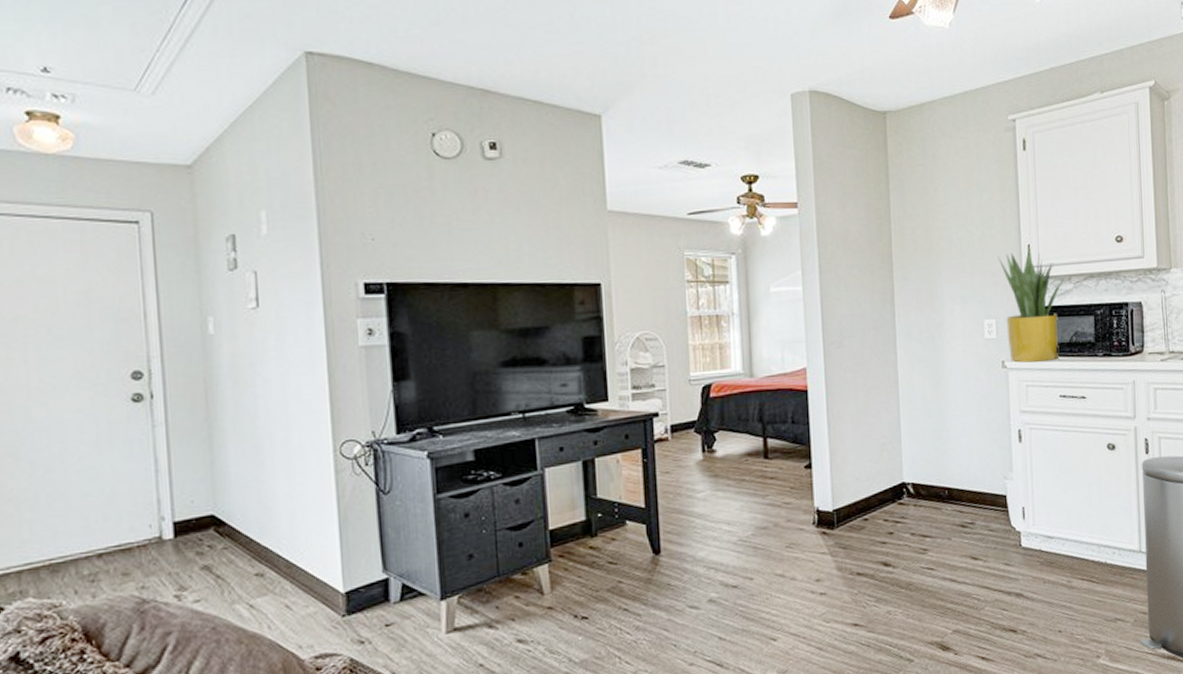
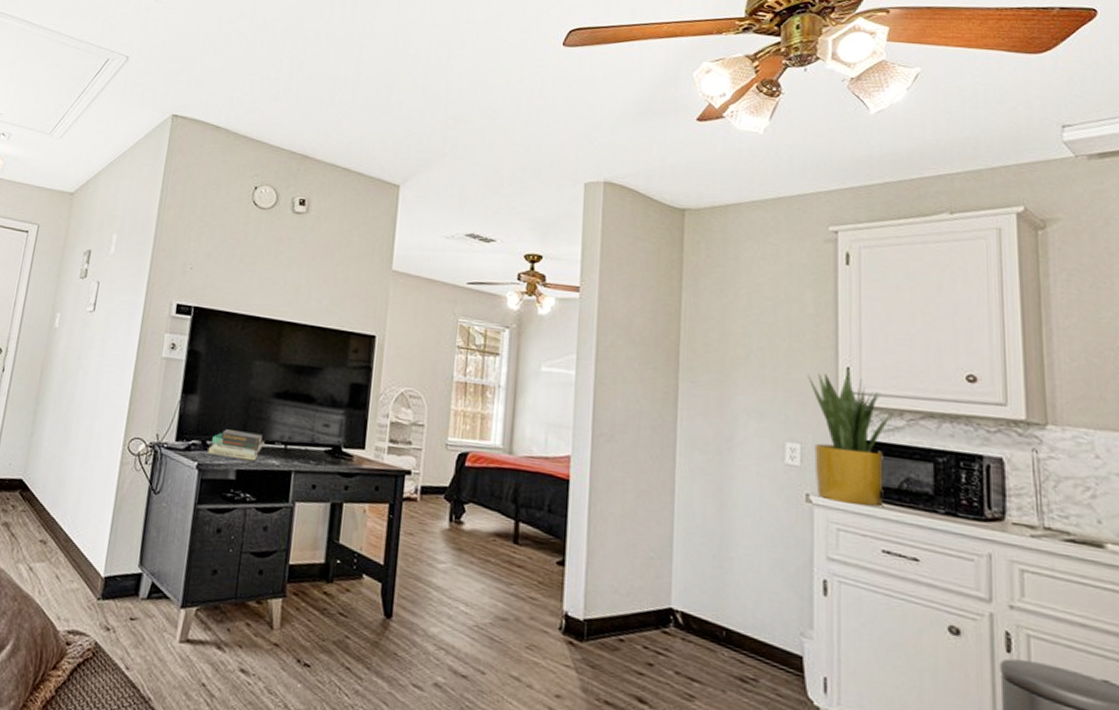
books: none [436,407,500,440] -> present [207,429,265,462]

